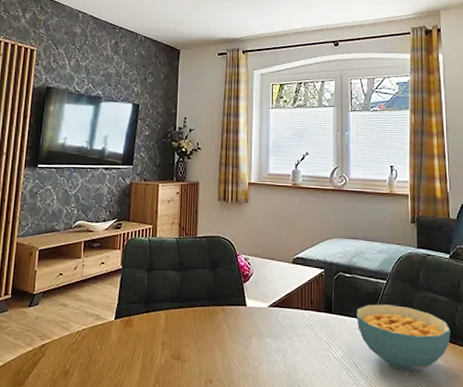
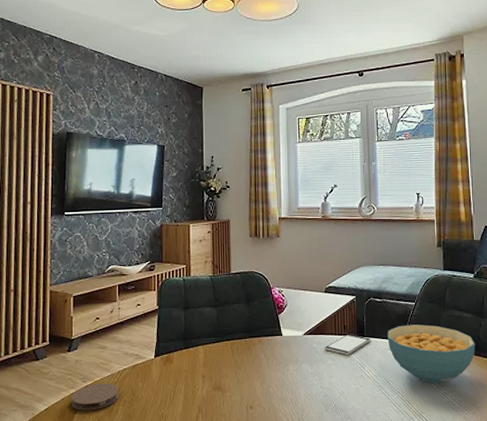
coaster: none [27,342,76,371] -> present [71,383,119,411]
smartphone: none [289,310,339,332] -> present [324,334,371,355]

